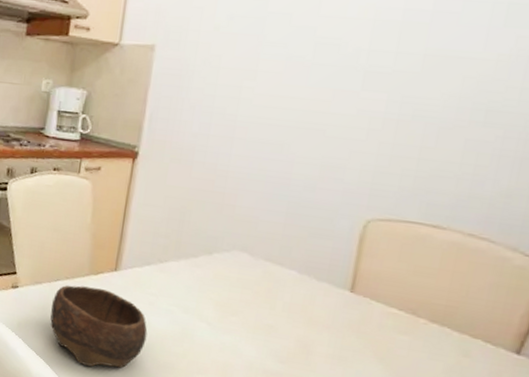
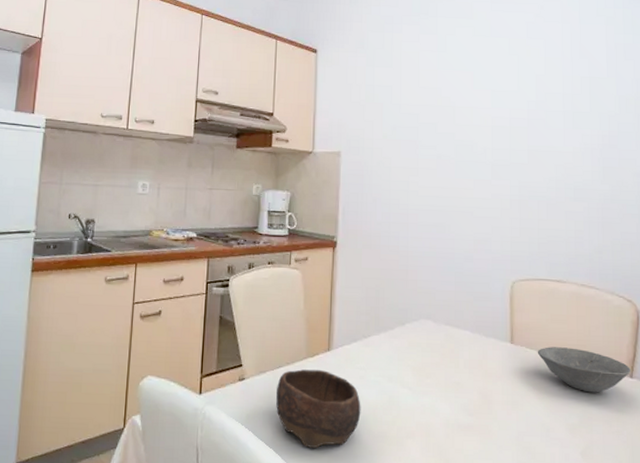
bowl: none [385,302,520,365] -> present [537,347,631,393]

